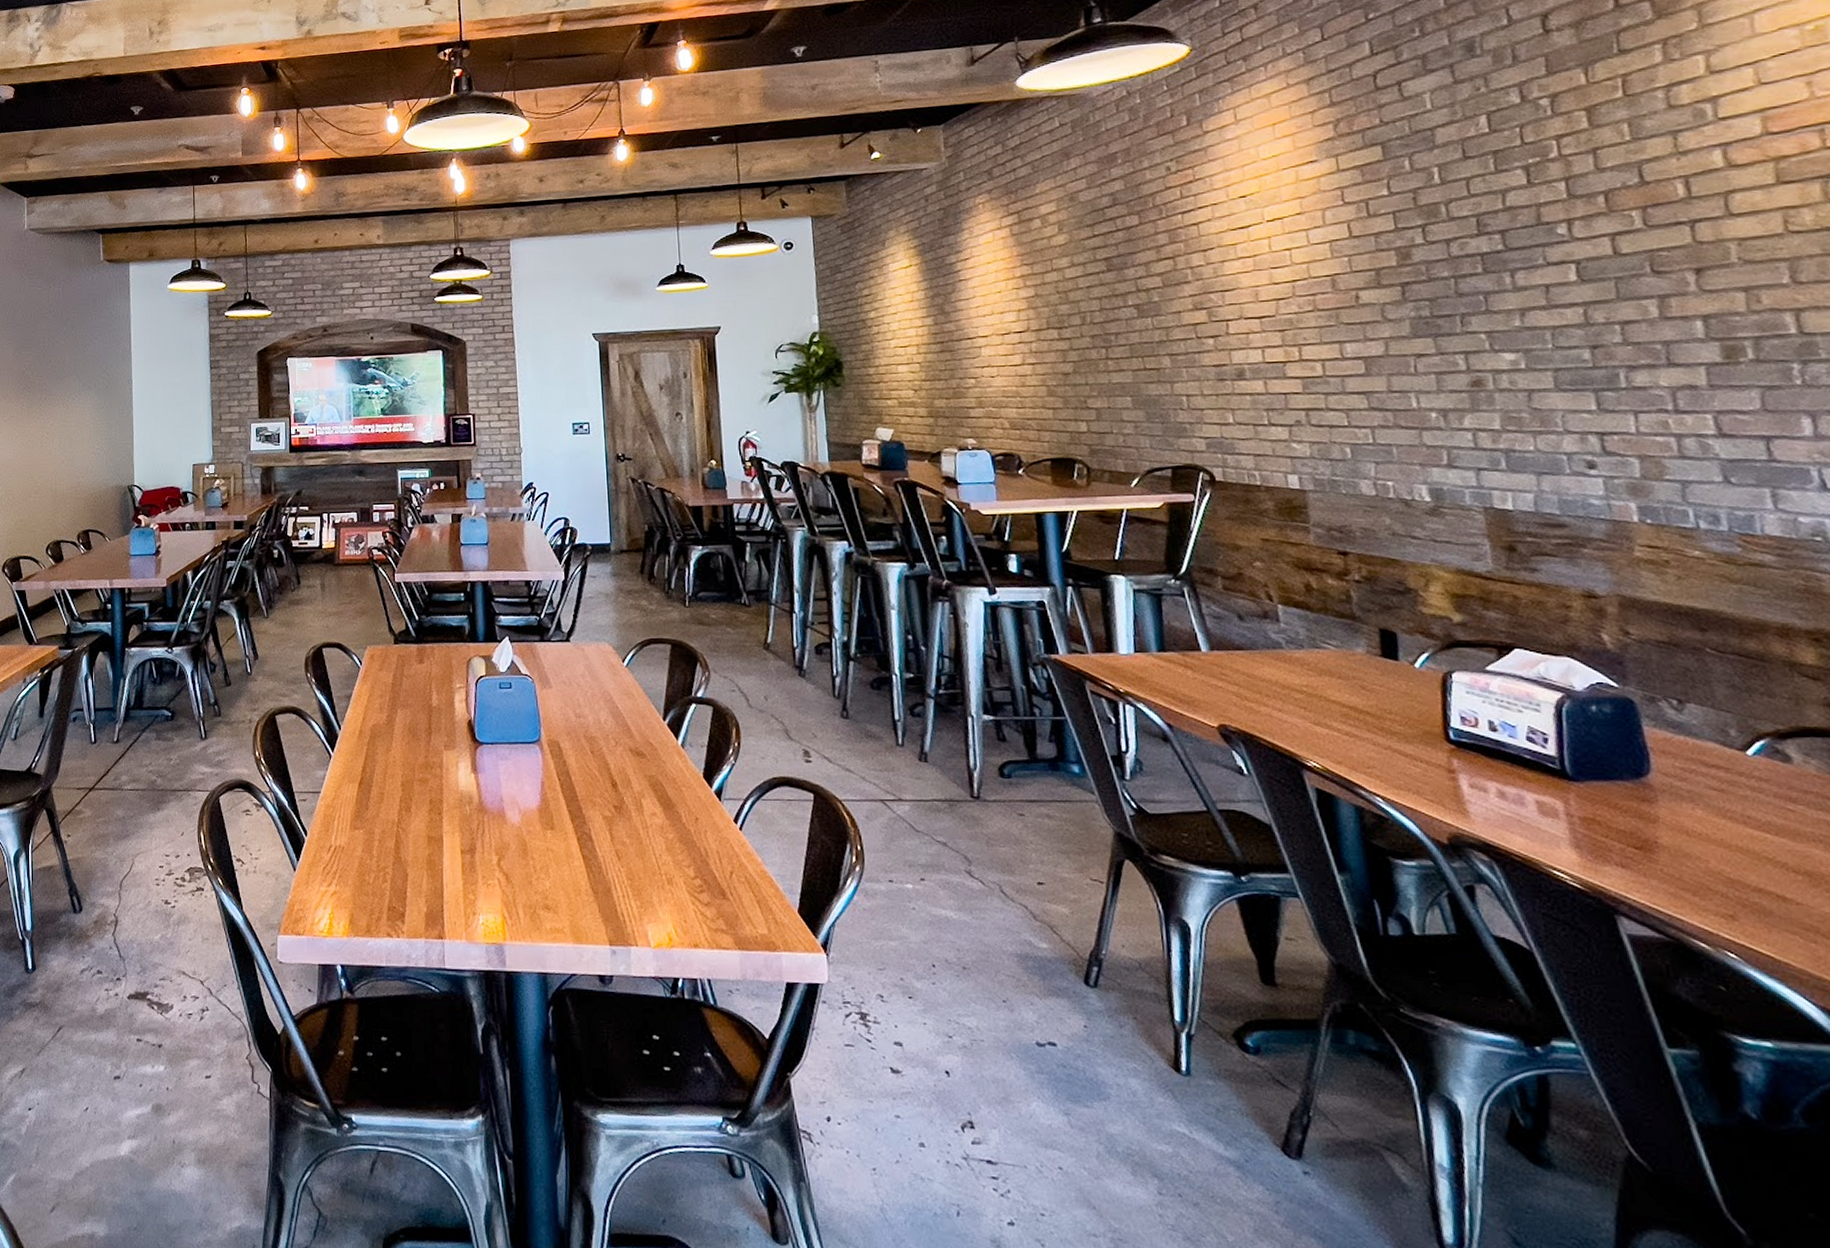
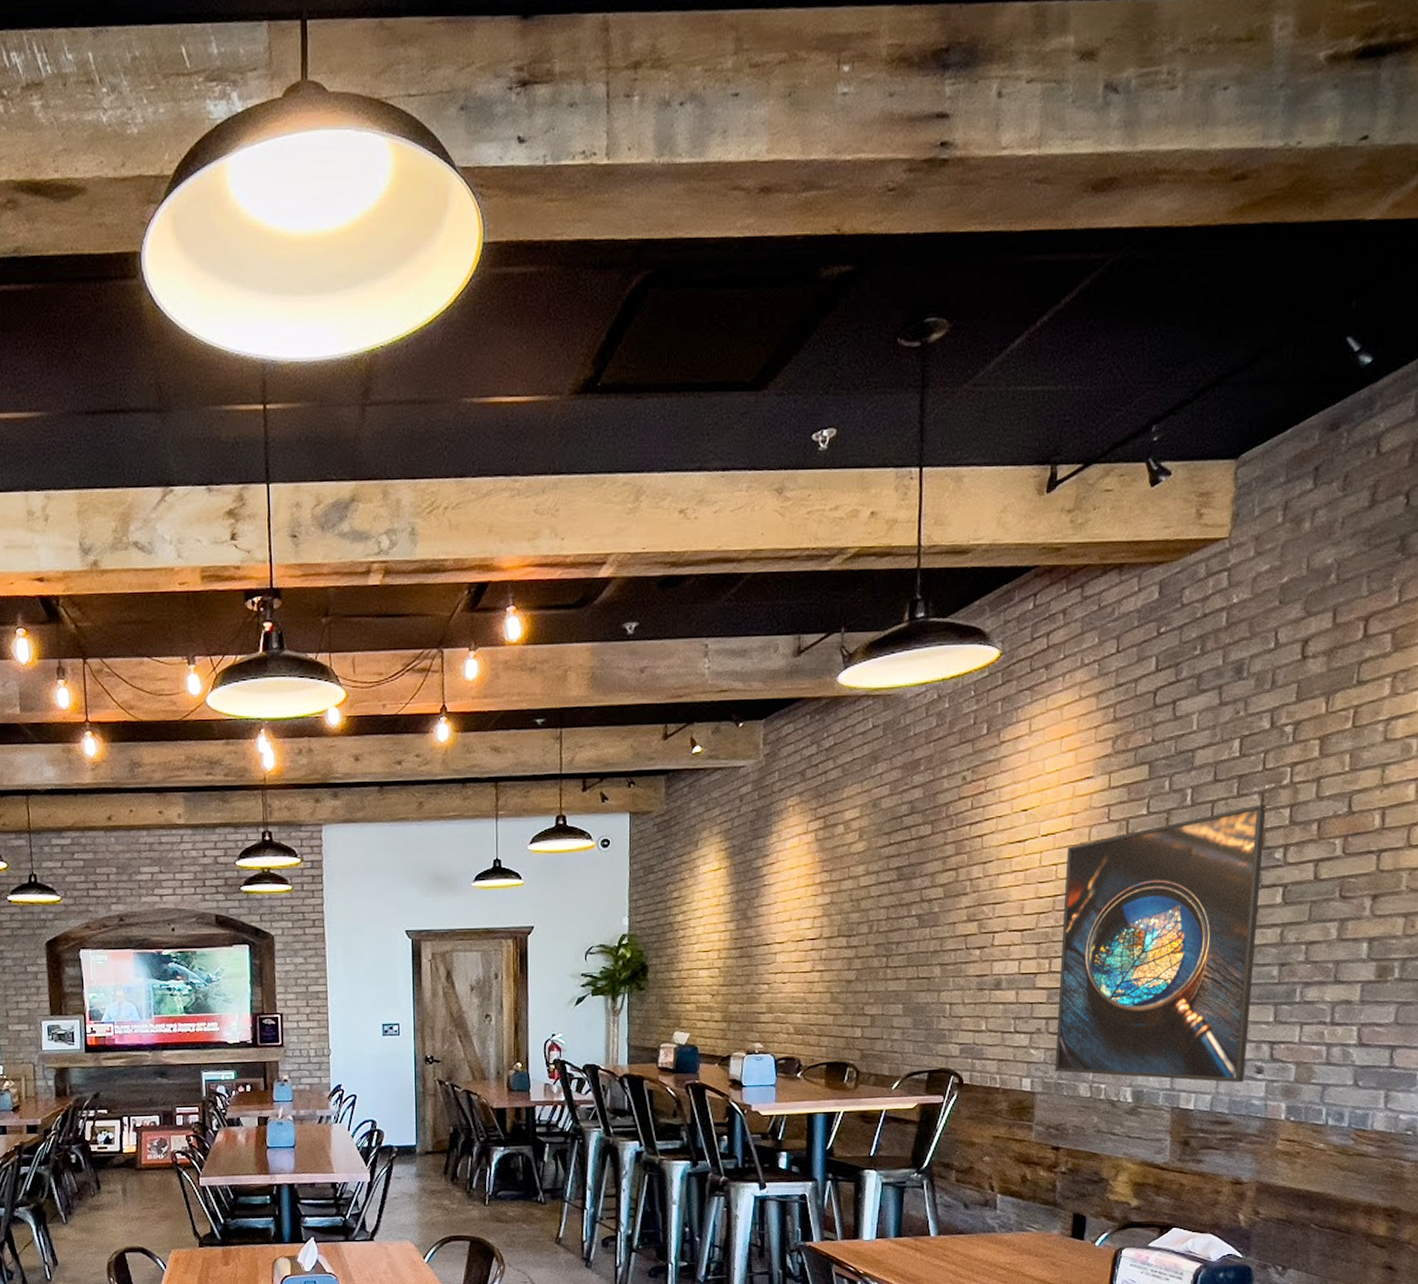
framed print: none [1300,179,1573,480] -> present [1054,804,1267,1083]

